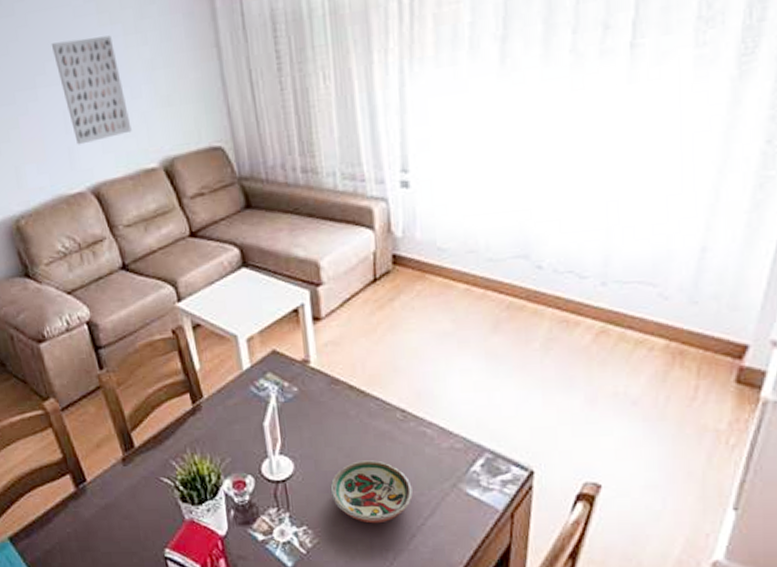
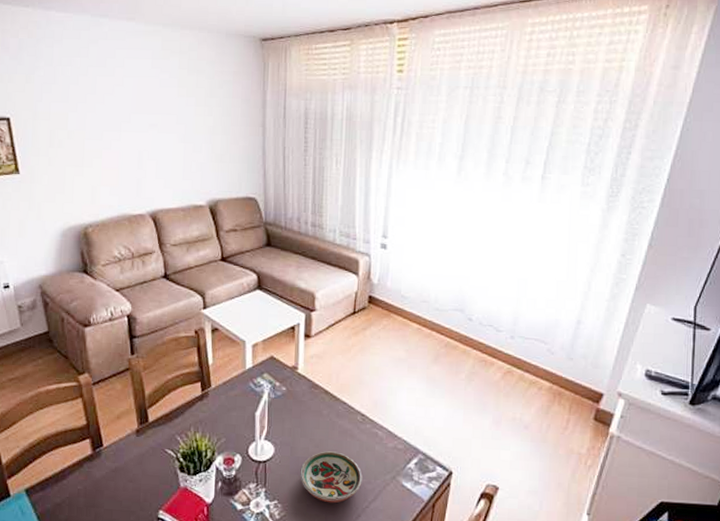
wall art: present [51,35,132,145] -> none [138,102,190,179]

